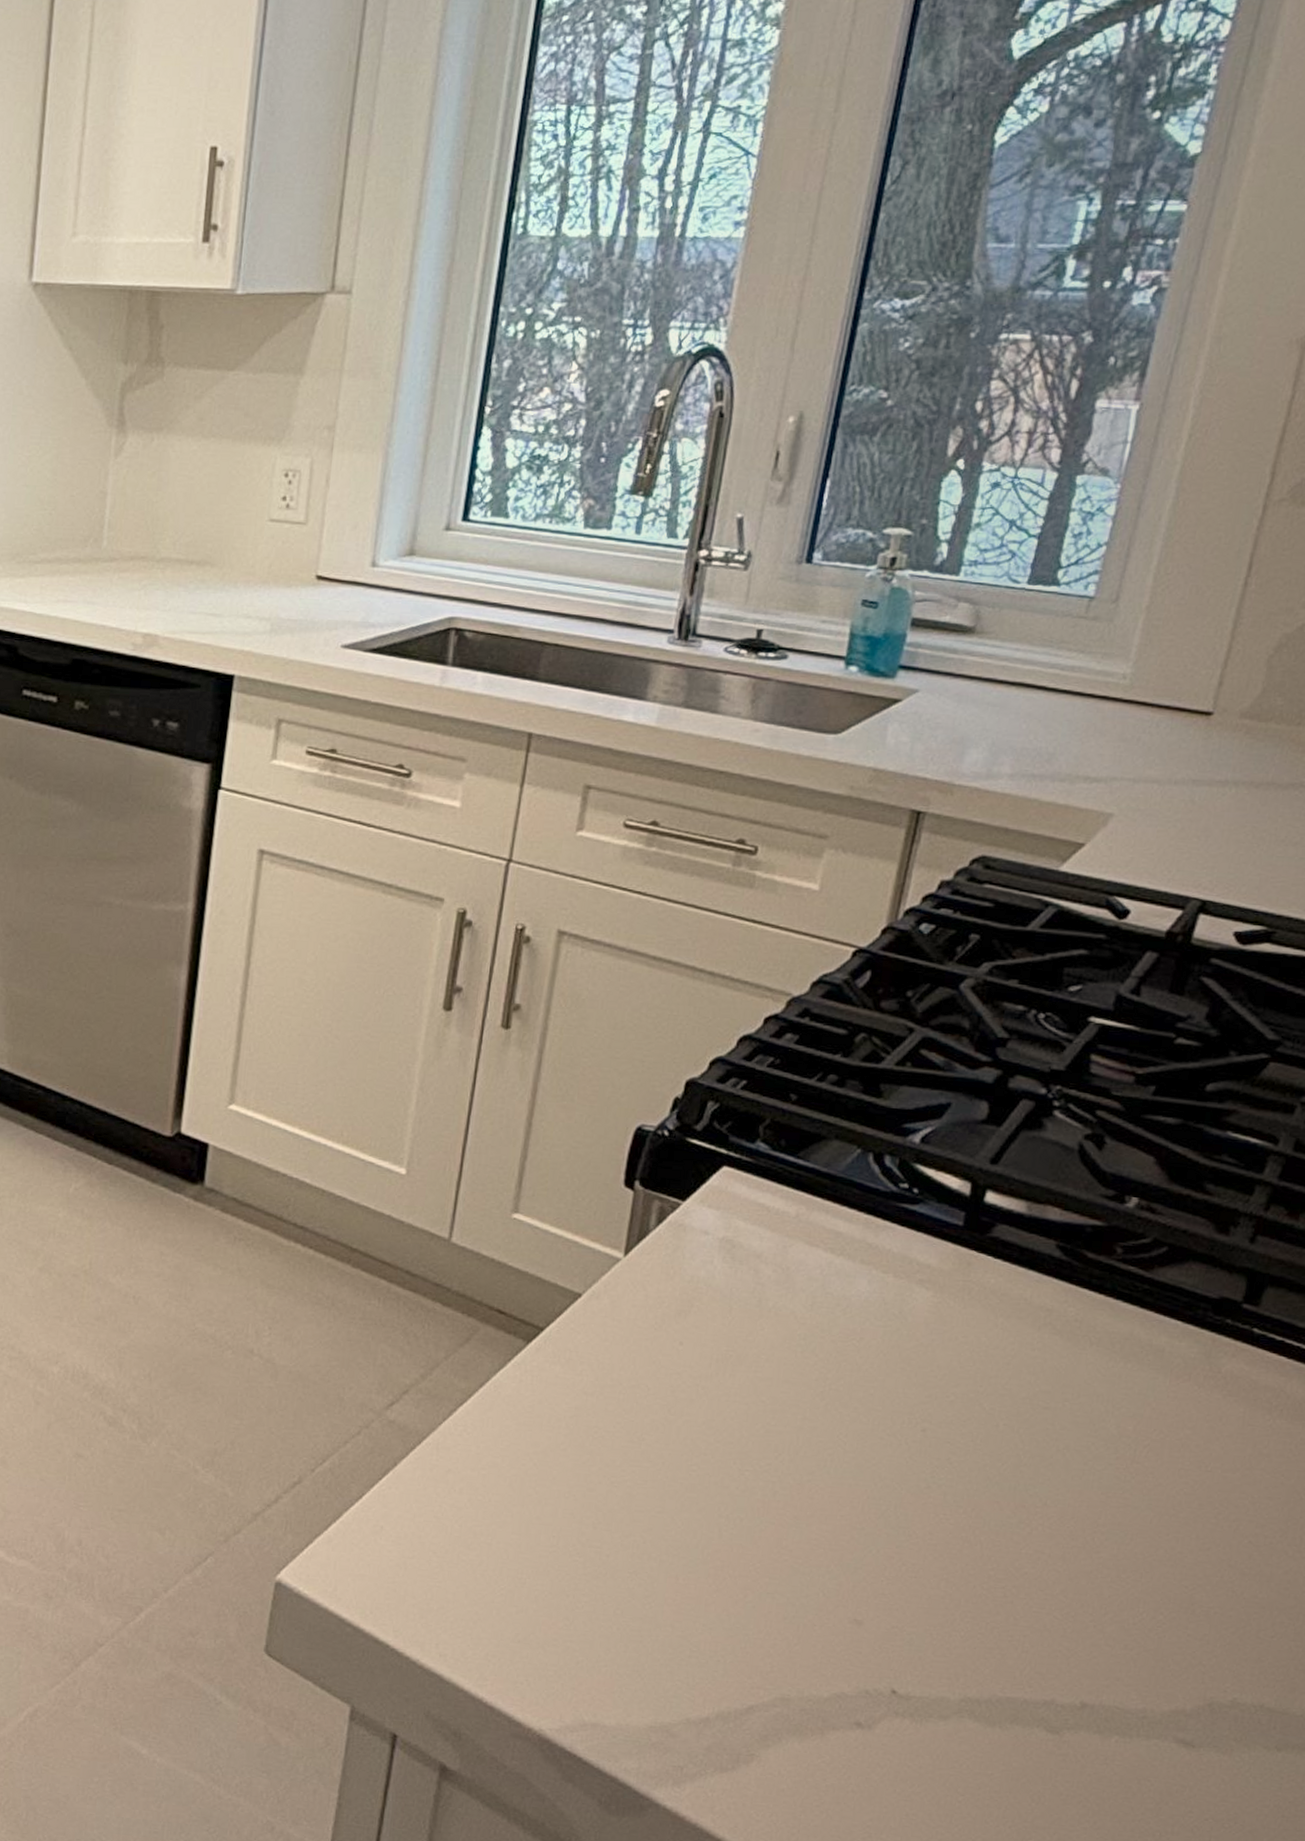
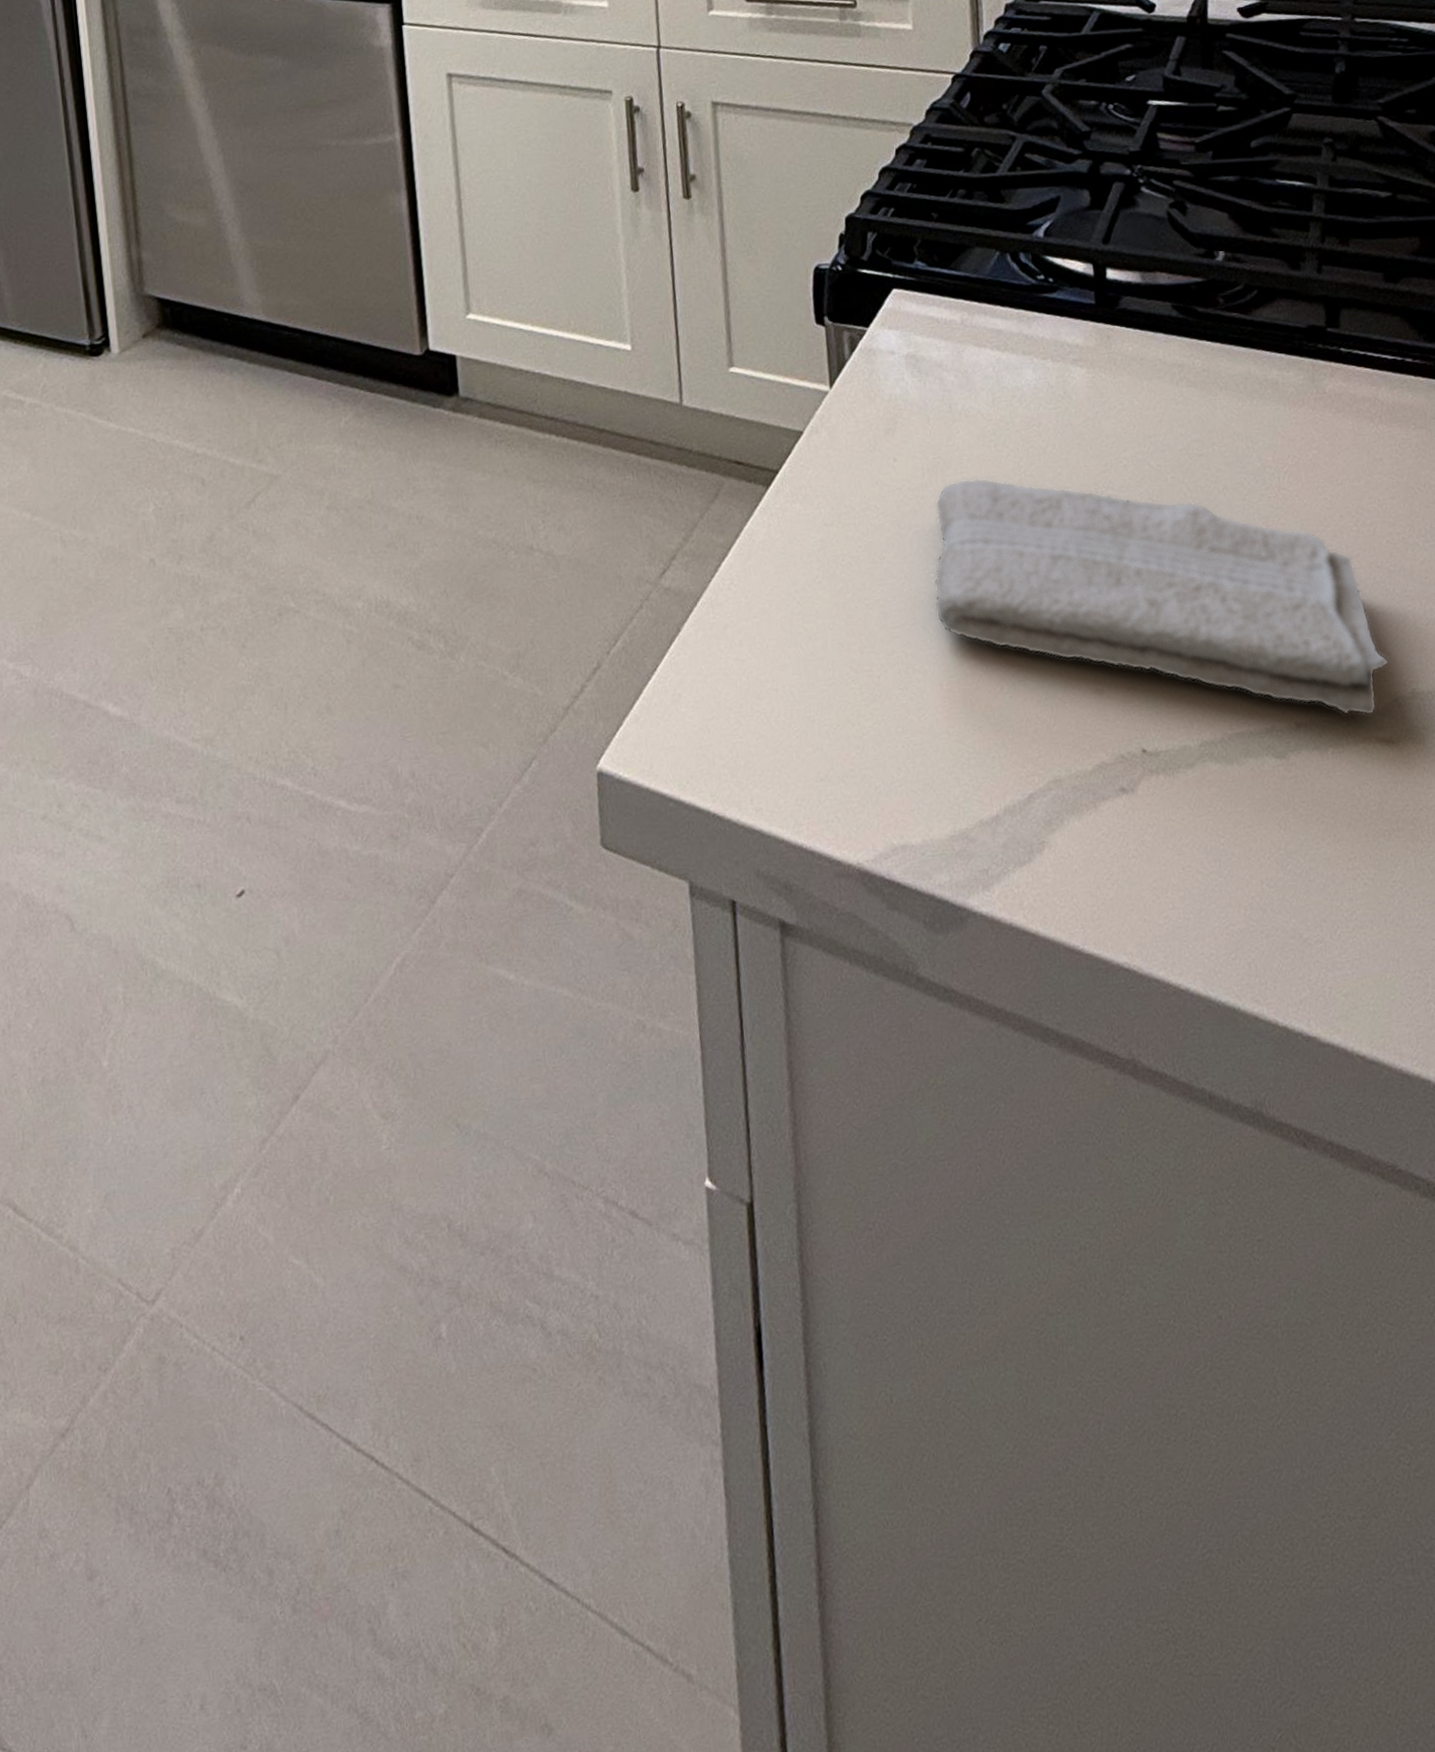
washcloth: none [689,1378,1214,1714] -> present [934,477,1389,716]

